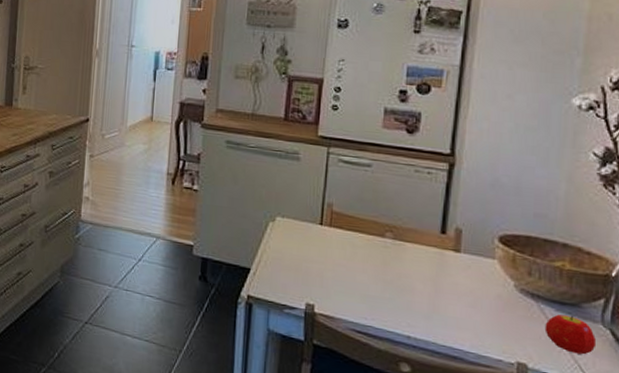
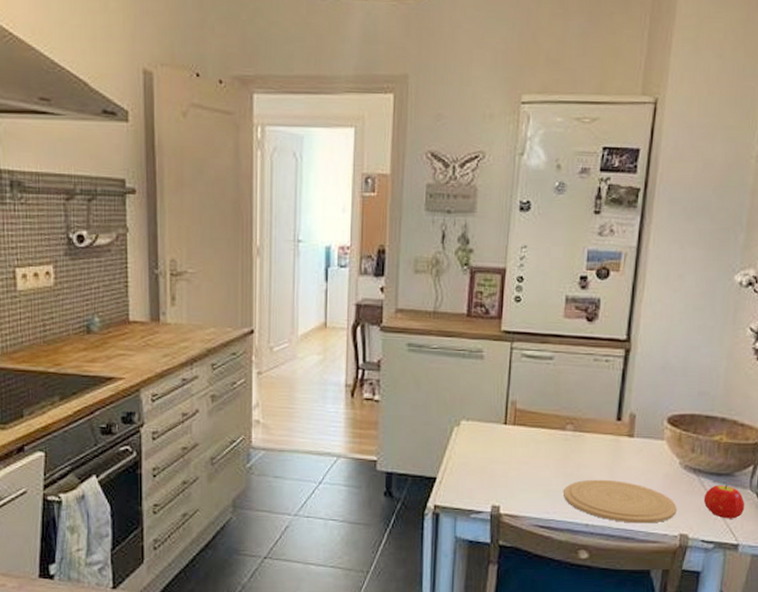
plate: none [383,290,512,346] -> present [563,479,677,524]

